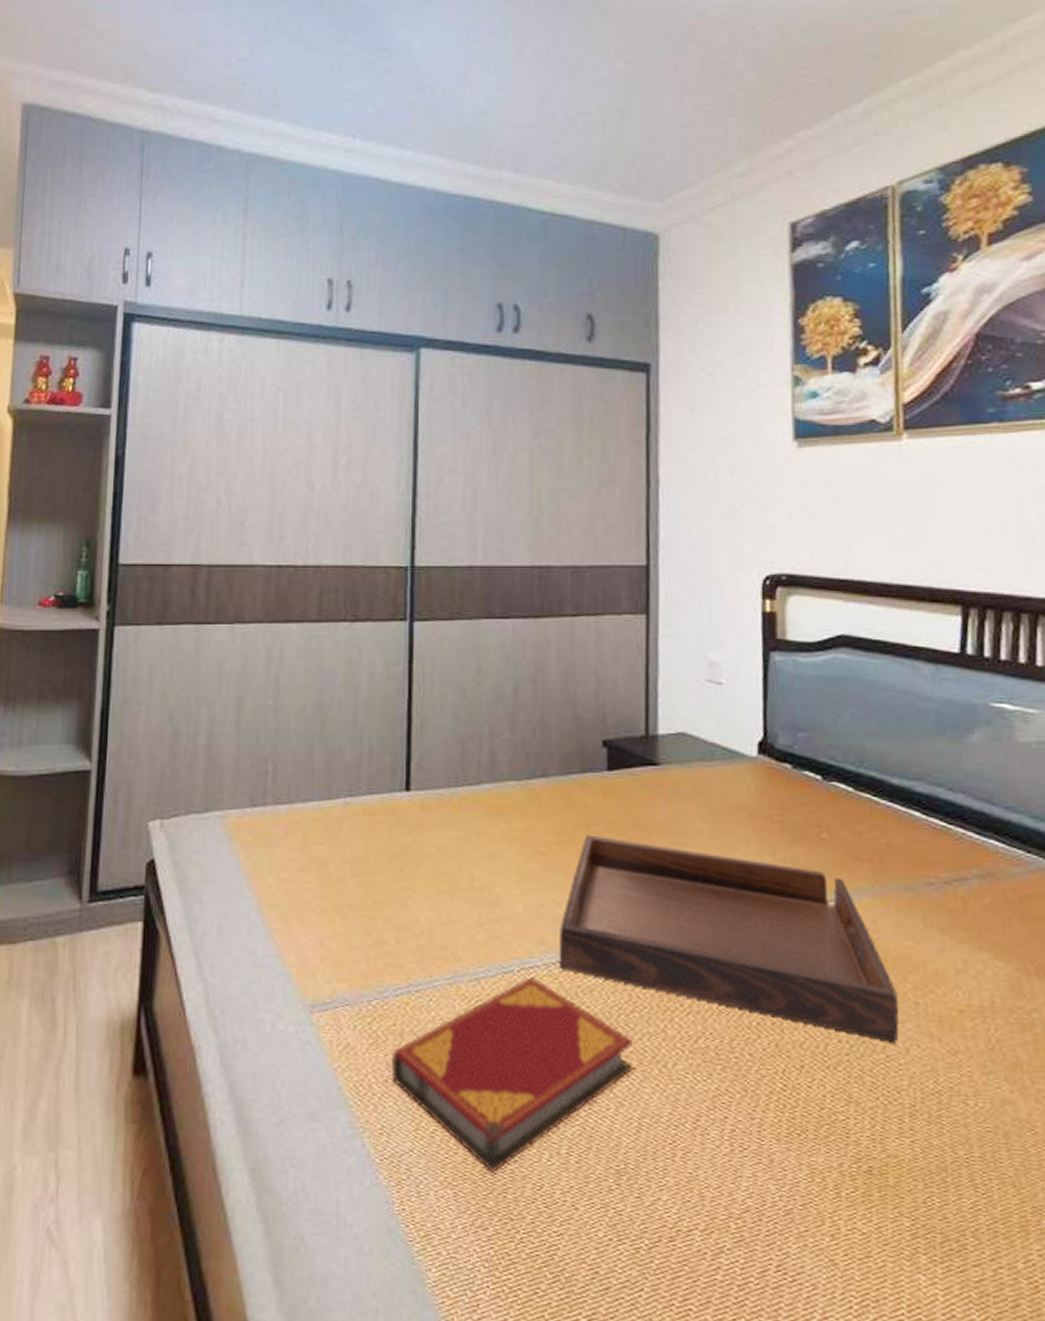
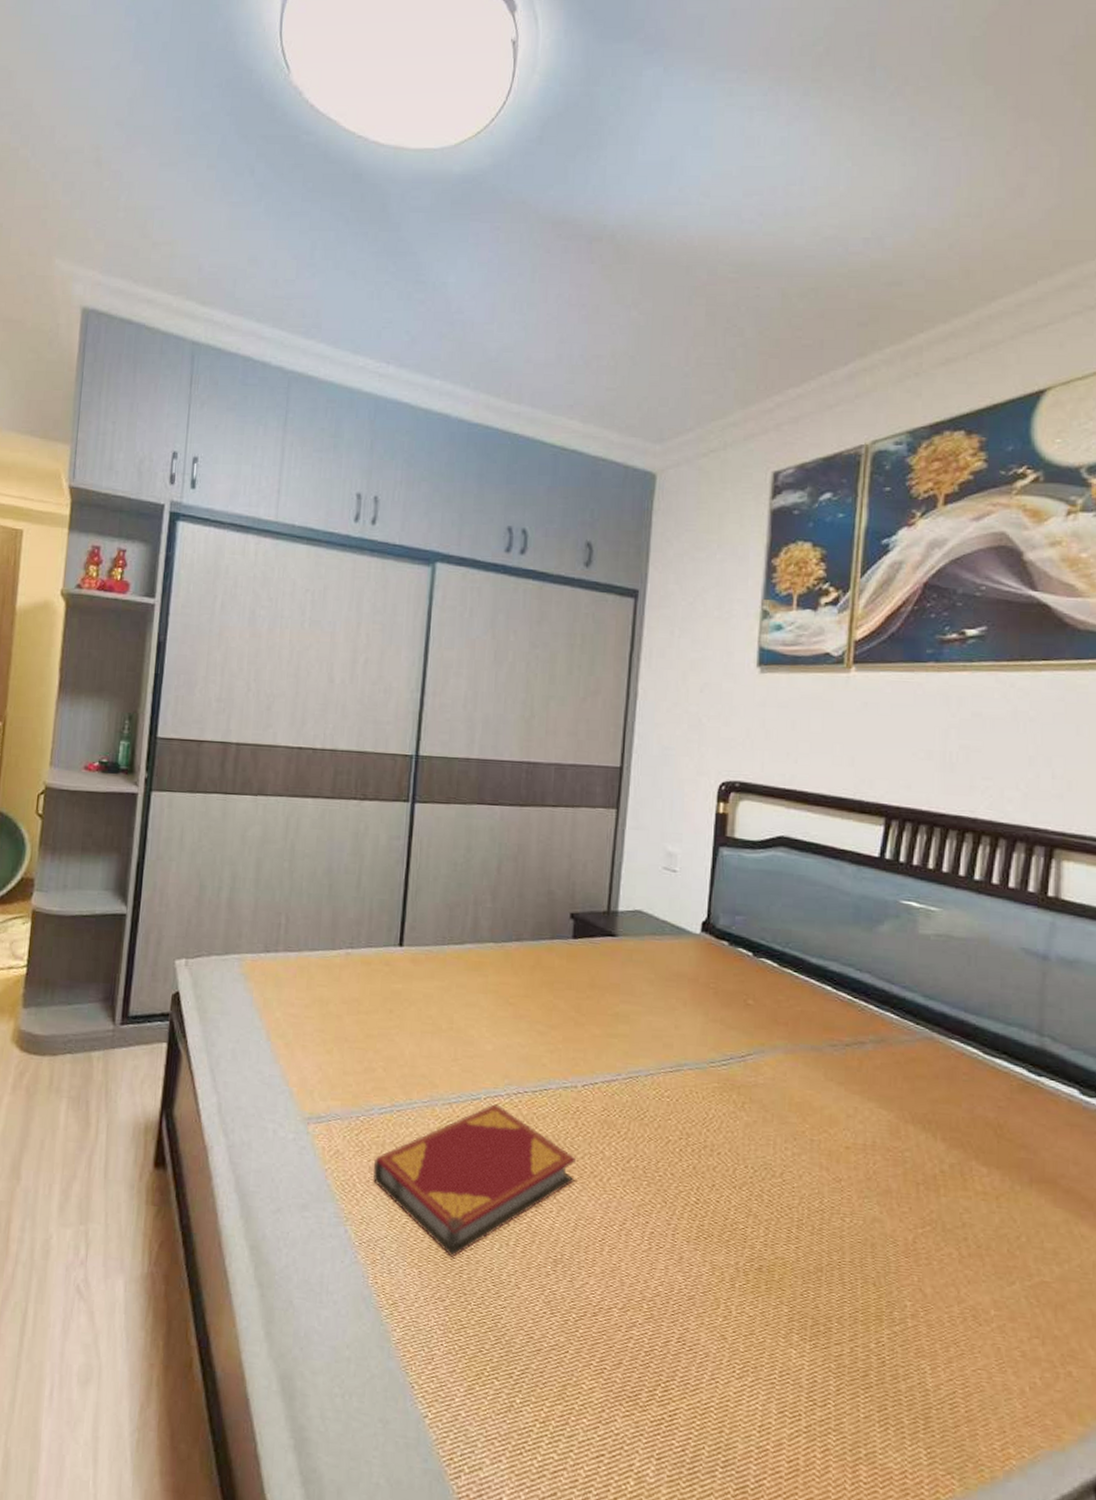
serving tray: present [558,834,899,1043] -> none [519,990,796,1170]

